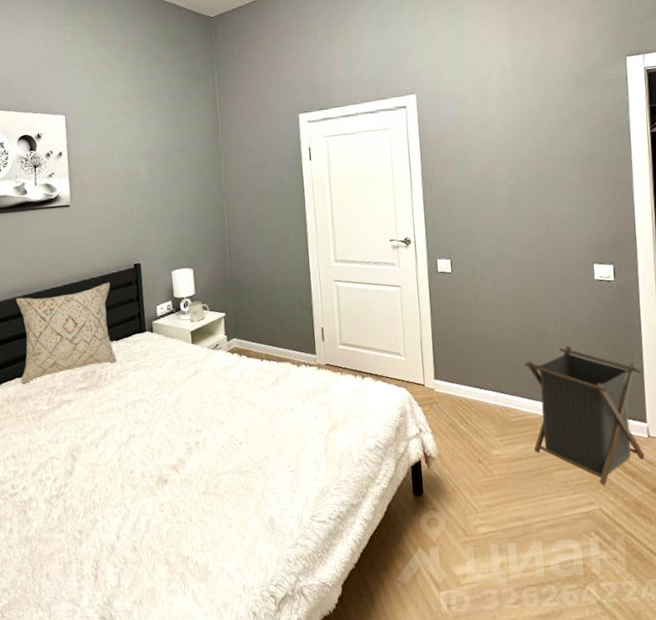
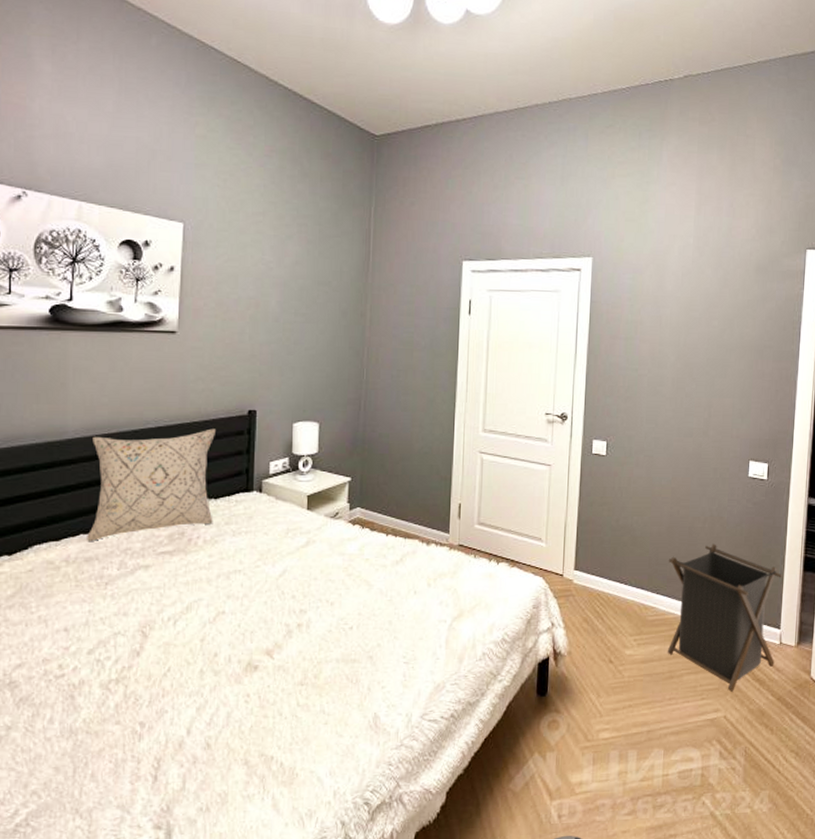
mug: present [187,301,210,322] -> none [307,461,333,485]

